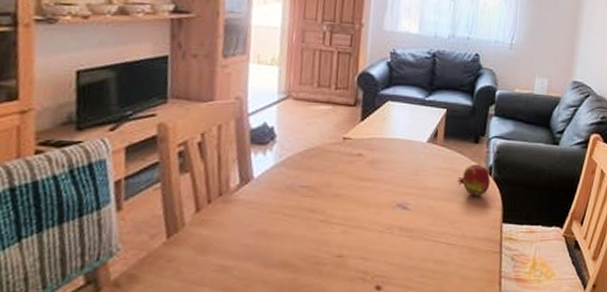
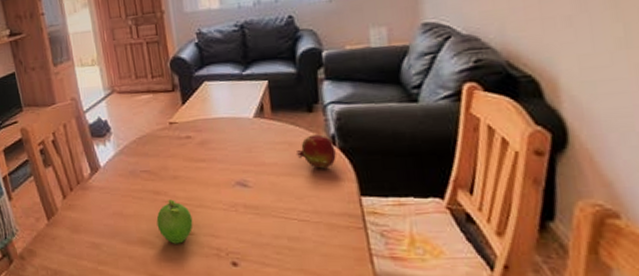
fruit: none [304,219,346,267] -> present [156,199,193,244]

